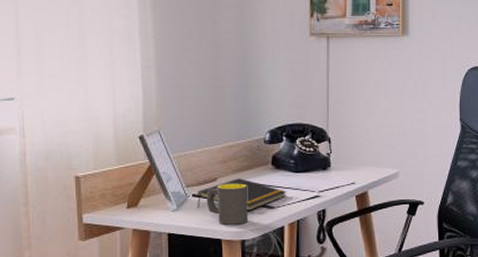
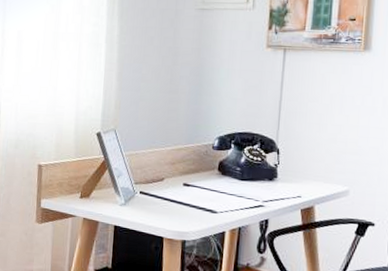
notepad: present [197,178,287,211] -> none [143,180,231,213]
mug: present [206,183,249,225] -> none [152,184,192,225]

